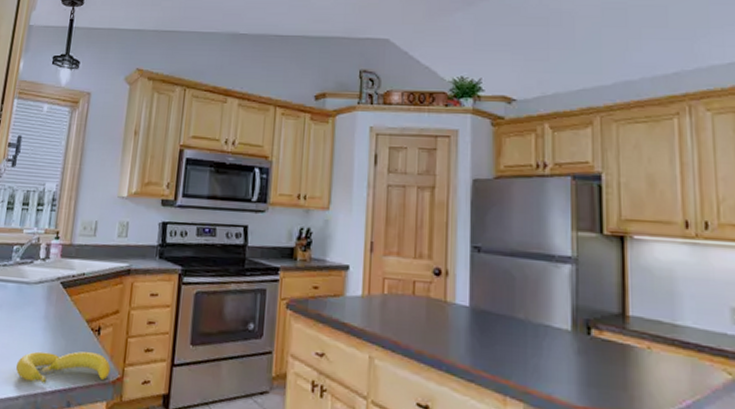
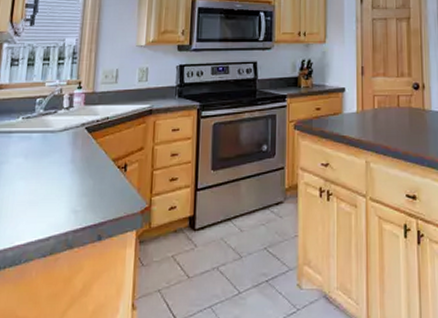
banana: present [15,351,111,384] -> none [44,187,138,222]

